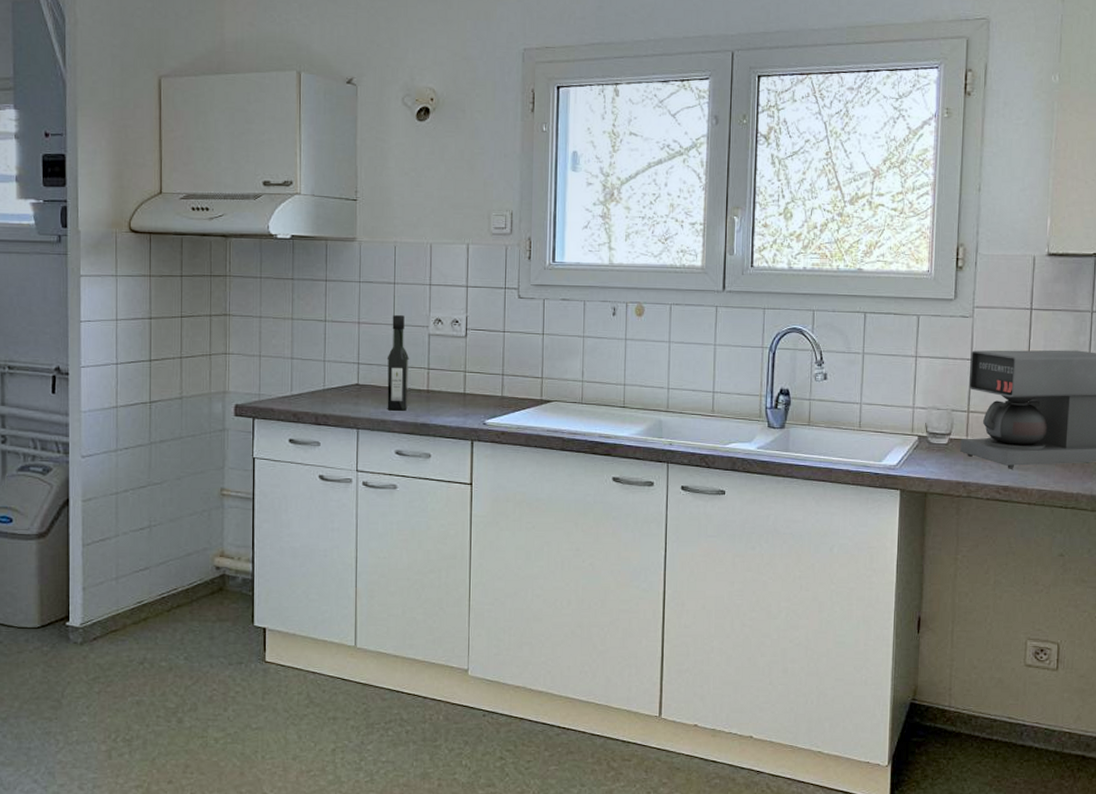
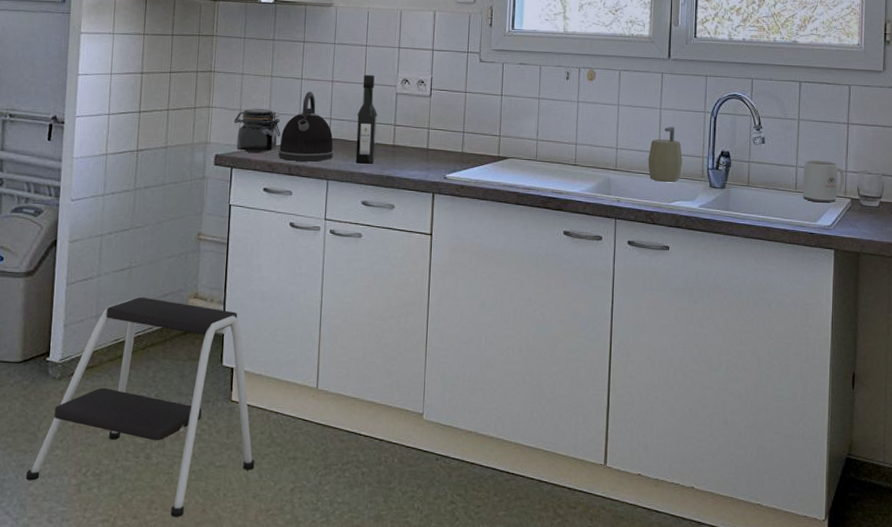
step stool: none [52,556,293,781] -> present [25,297,255,517]
jar: none [253,354,305,402] -> present [234,109,281,154]
kettle: none [303,335,364,410] -> present [278,92,334,162]
soap dispenser: none [701,364,739,424] -> present [648,127,682,183]
mug: none [866,396,912,441] -> present [802,160,844,203]

